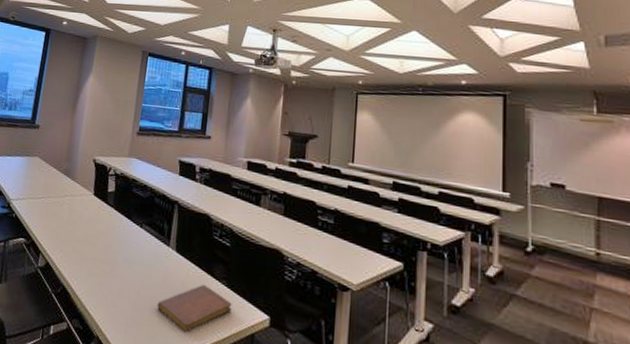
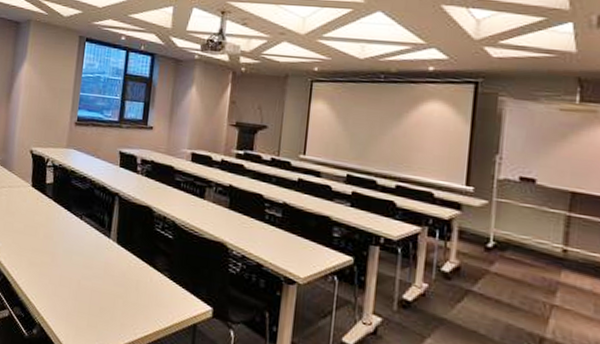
notebook: present [157,284,232,333] -> none [98,275,174,322]

